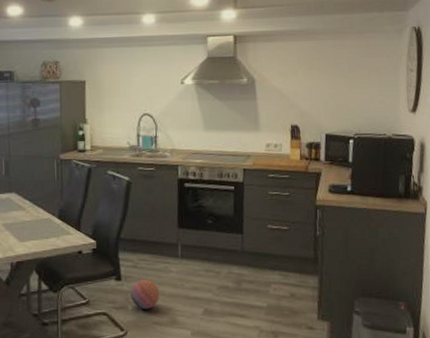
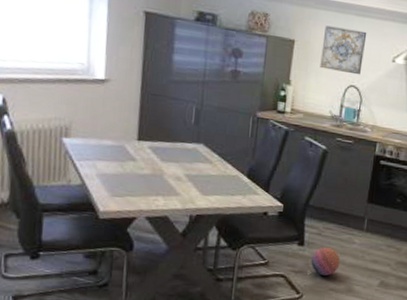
wall art: none [111,60,153,103] -> present [320,25,367,75]

